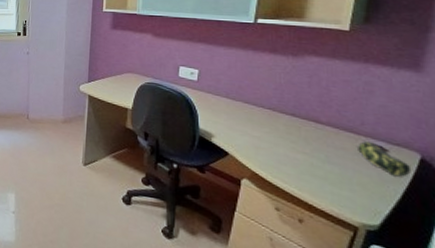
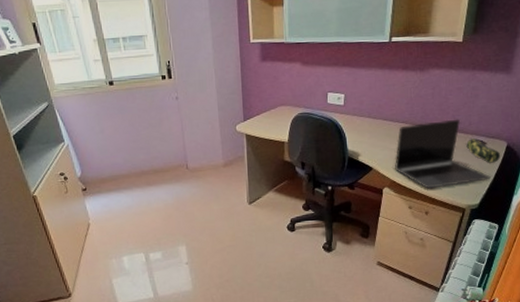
laptop: none [258,112,397,198] -> present [395,119,491,189]

